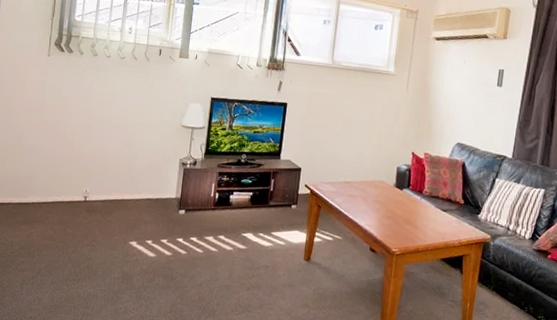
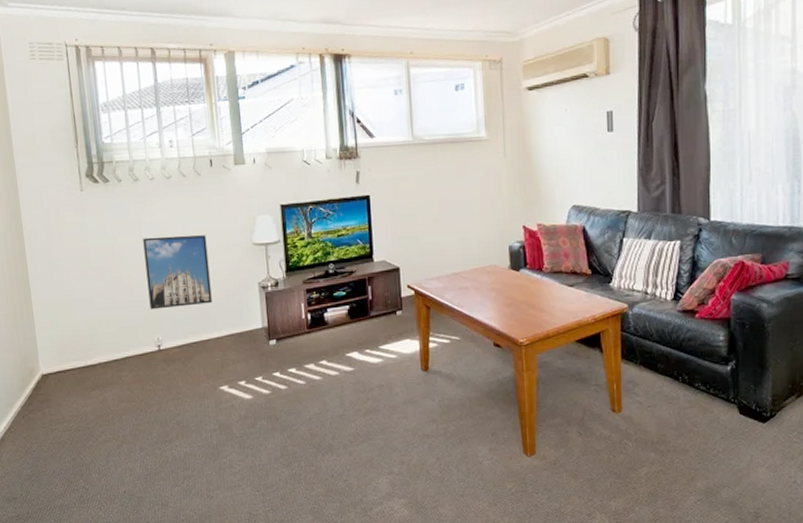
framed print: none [85,104,144,169] -> present [143,235,212,310]

